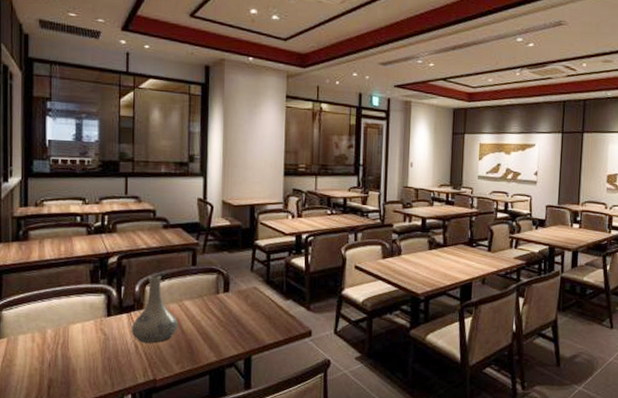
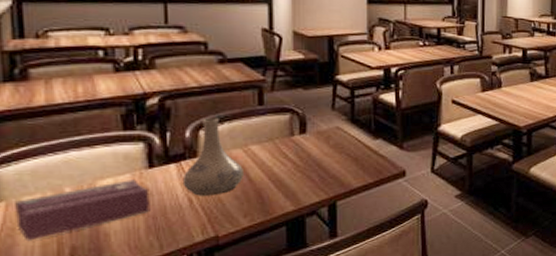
tissue box: none [13,325,107,372] -> present [15,180,151,242]

